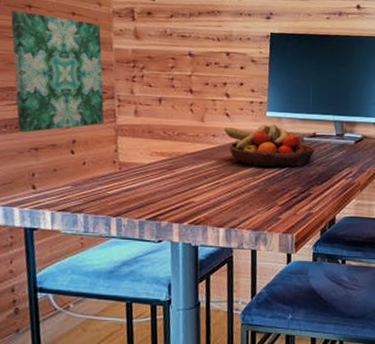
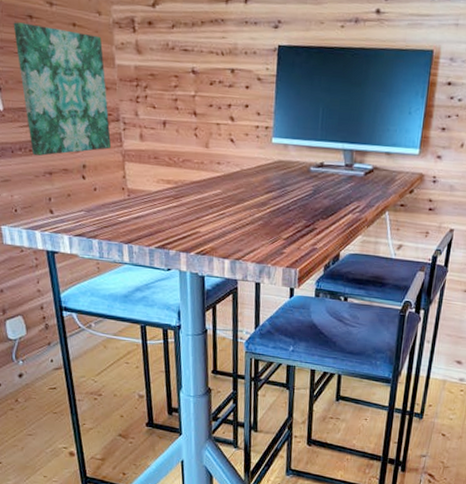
fruit bowl: present [224,124,315,167] -> none [228,151,322,199]

